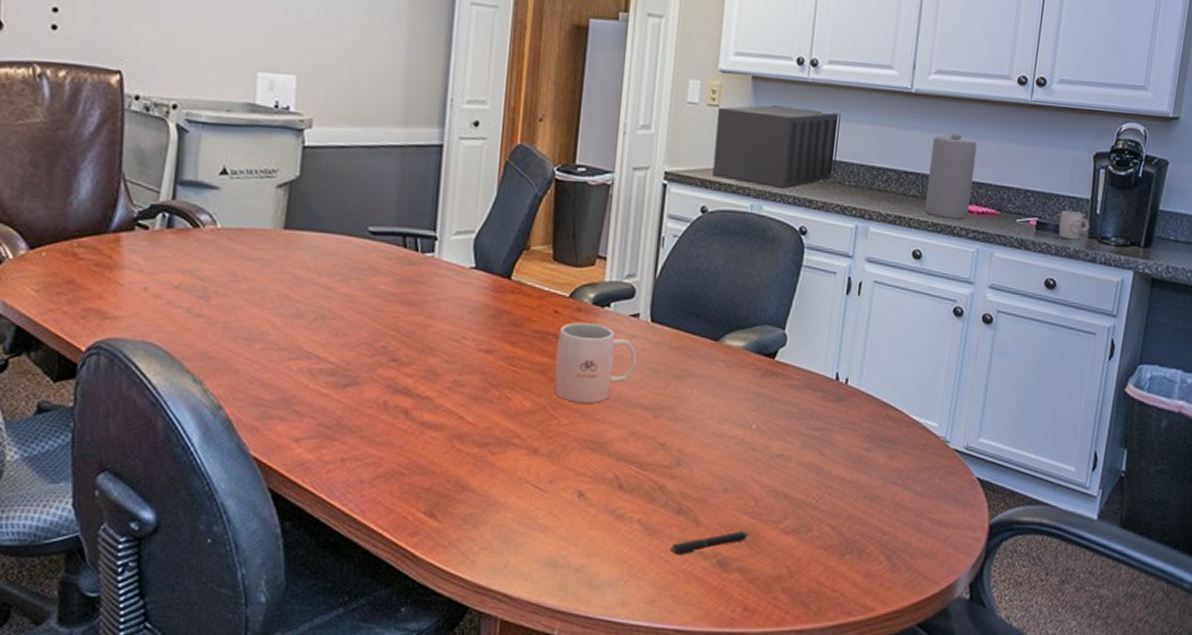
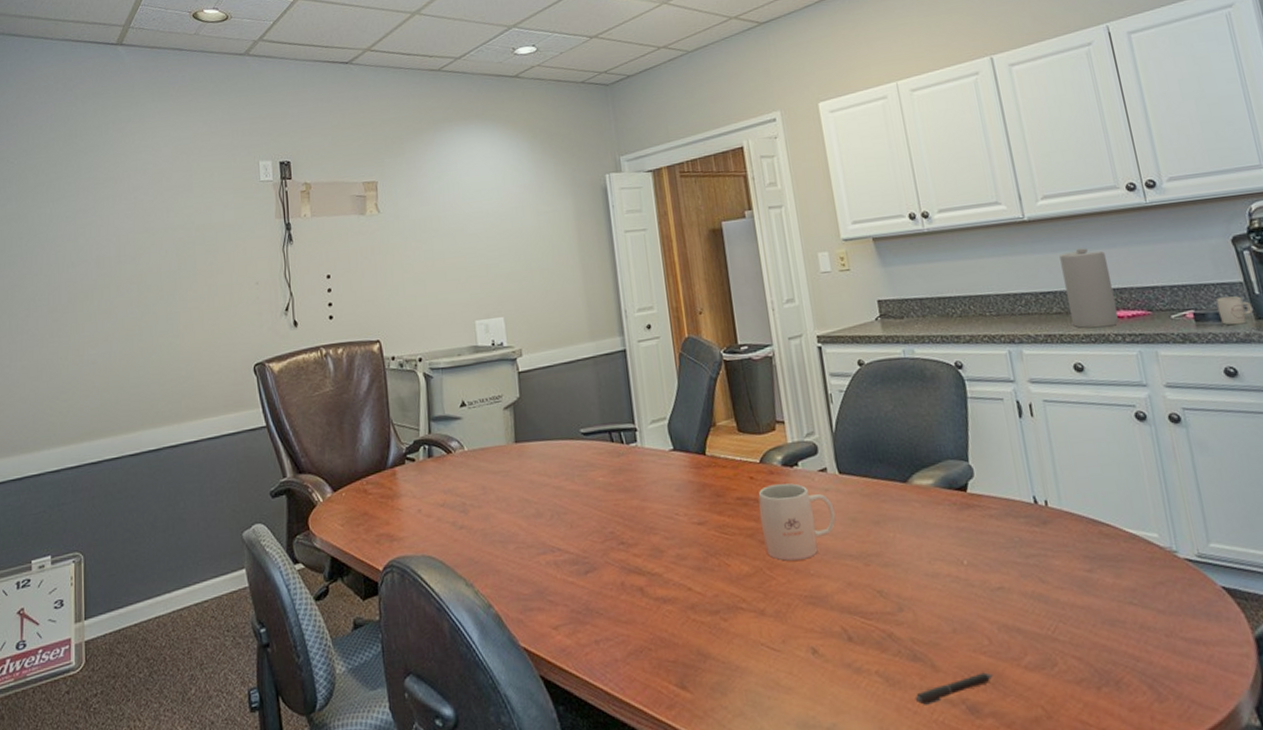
microwave: present [712,105,841,188] -> none [850,253,974,332]

